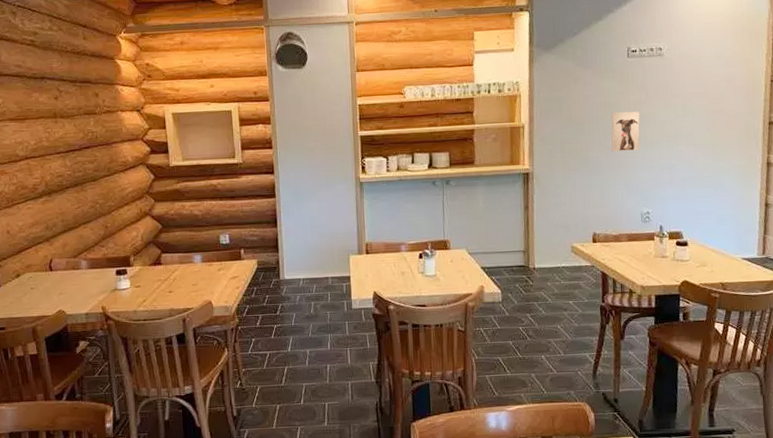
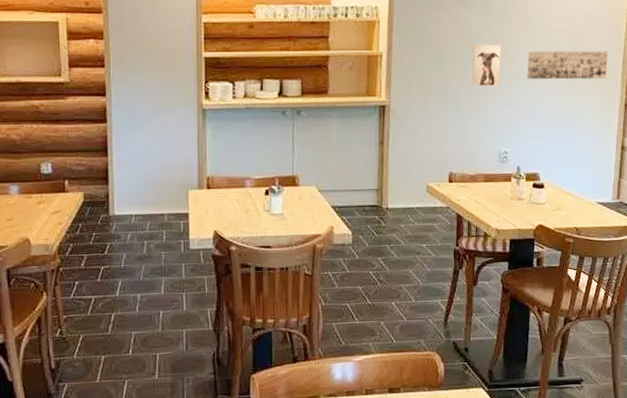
wall art: none [666,113,748,143] -> present [527,50,608,80]

